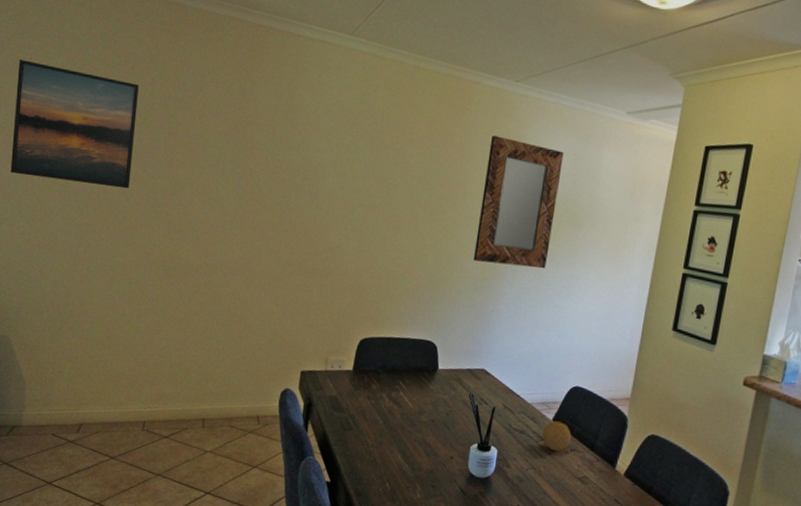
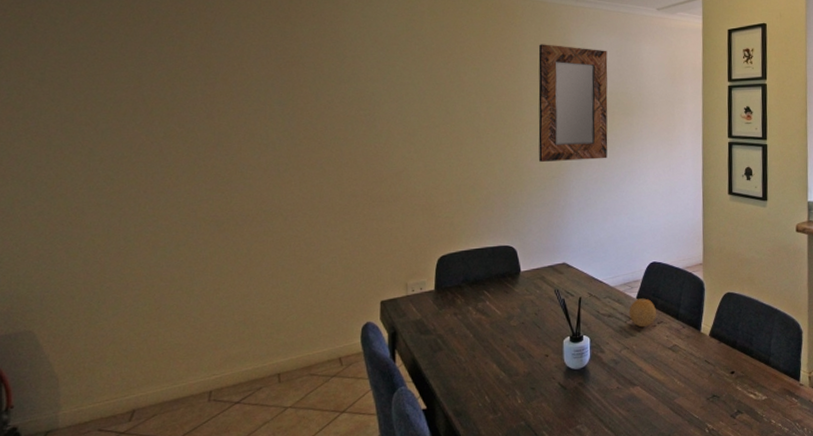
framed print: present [10,59,139,189] -> none [18,29,167,151]

